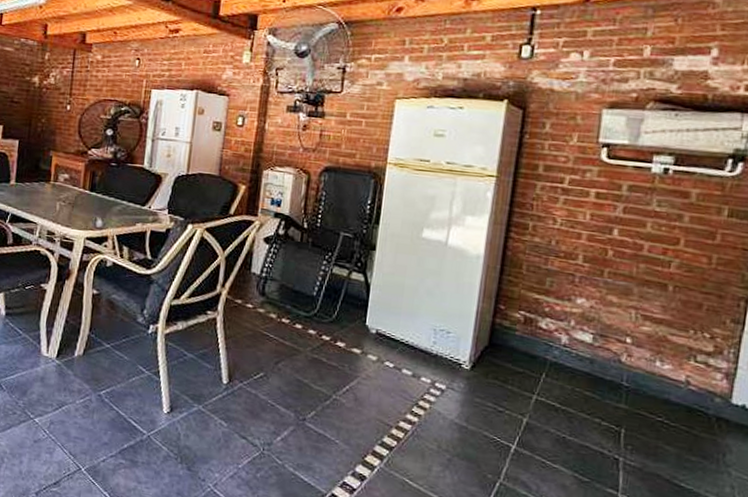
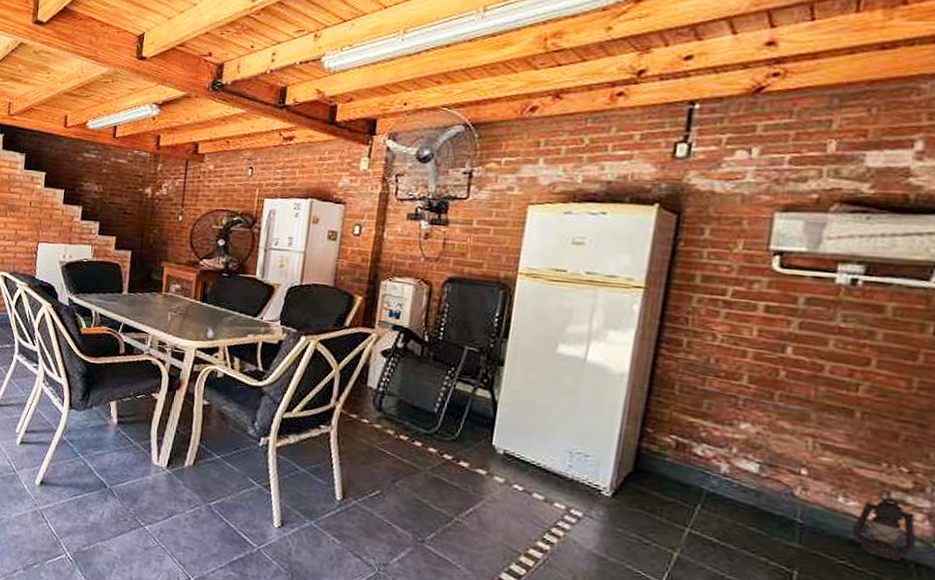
lantern: none [666,360,717,416] -> present [851,496,917,562]

